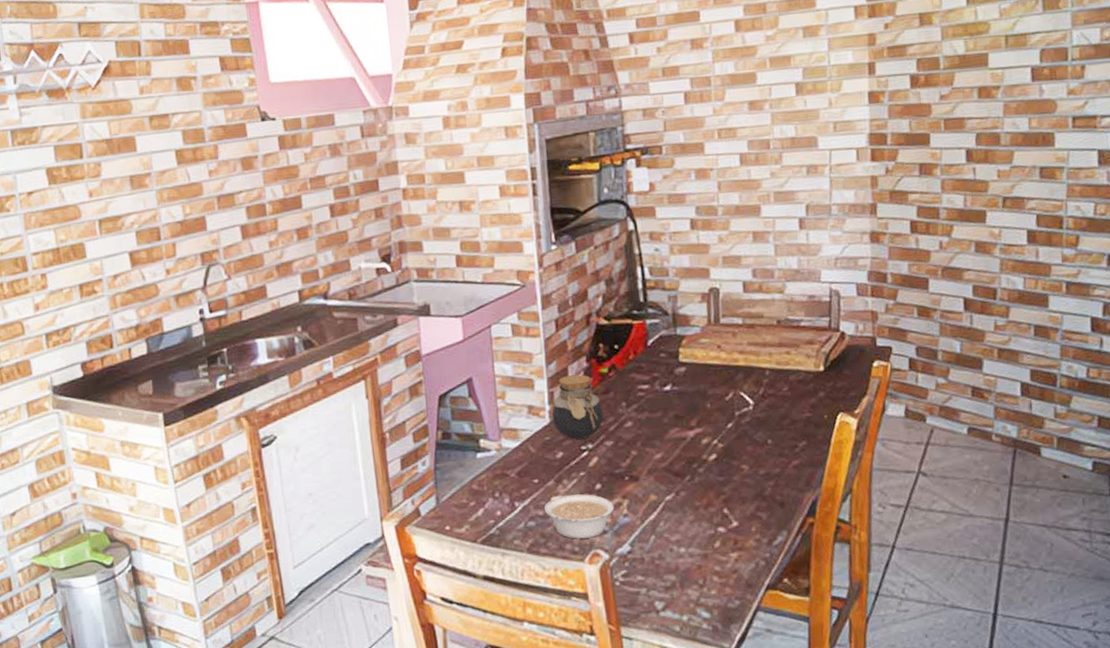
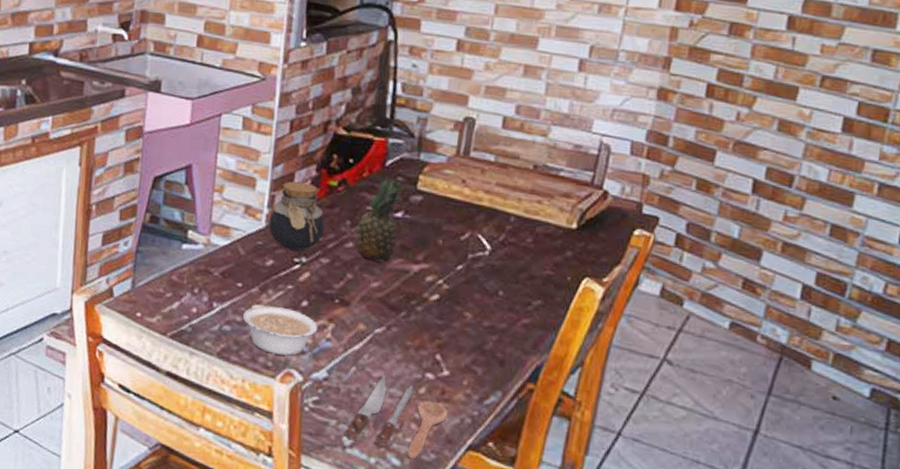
fruit: none [632,355,670,435] -> present [356,177,405,262]
spoon: none [655,537,744,609] -> present [344,374,448,459]

